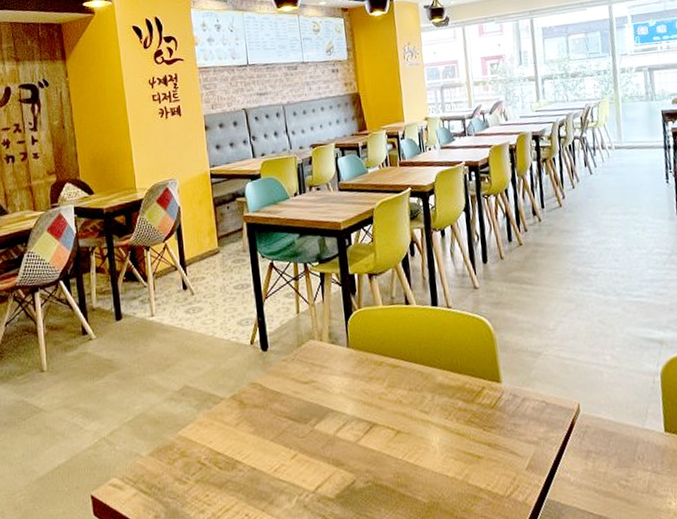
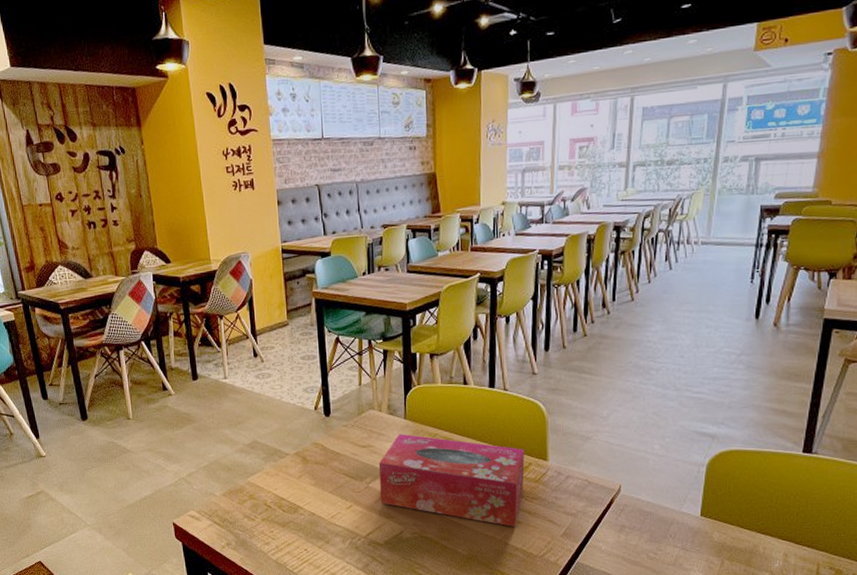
tissue box: none [323,364,481,464] -> present [378,433,525,527]

